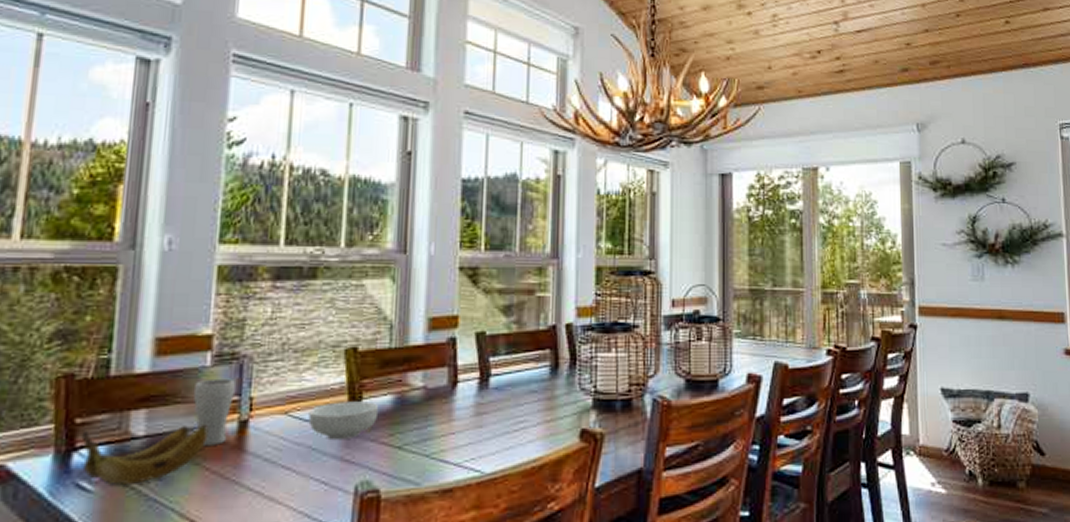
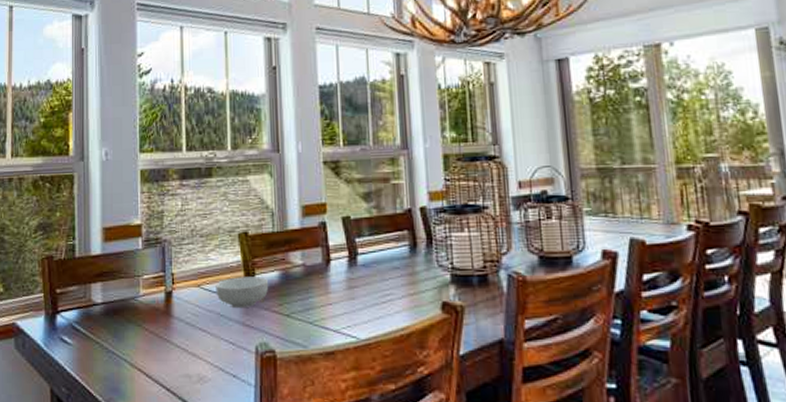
banana: present [81,423,209,485] -> none [61,294,145,340]
drinking glass: present [193,378,235,445] -> none [131,258,160,311]

